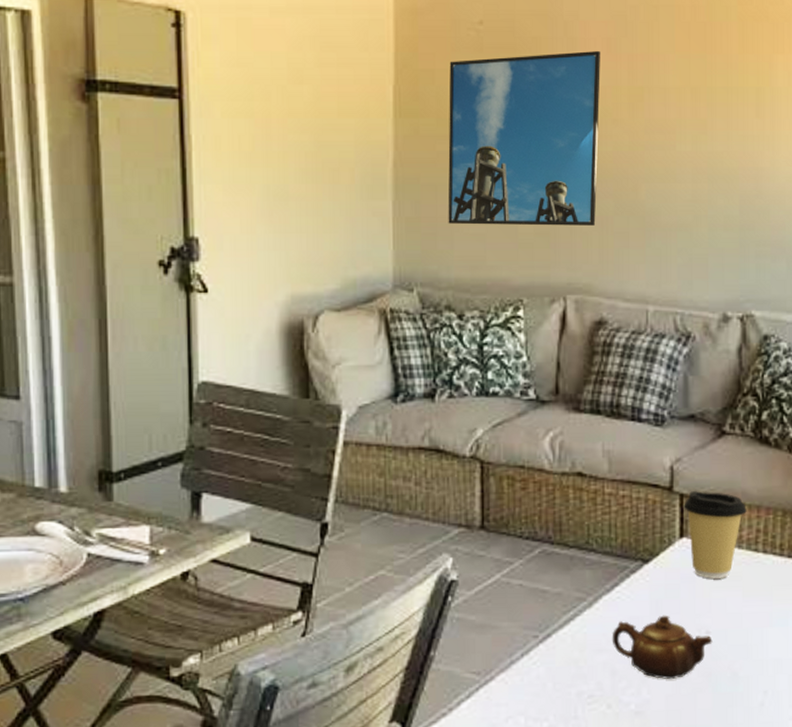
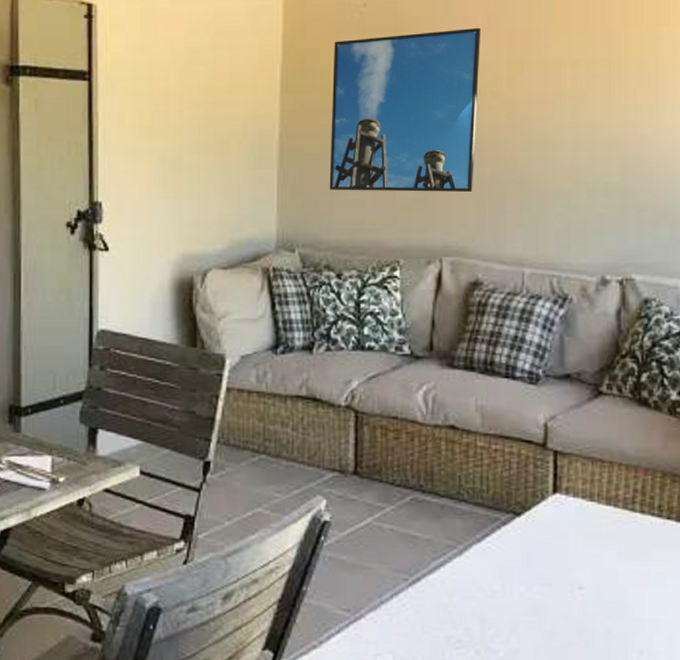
teapot: present [611,615,713,680] -> none [481,567,586,632]
coffee cup: present [684,491,747,579] -> none [557,449,624,536]

